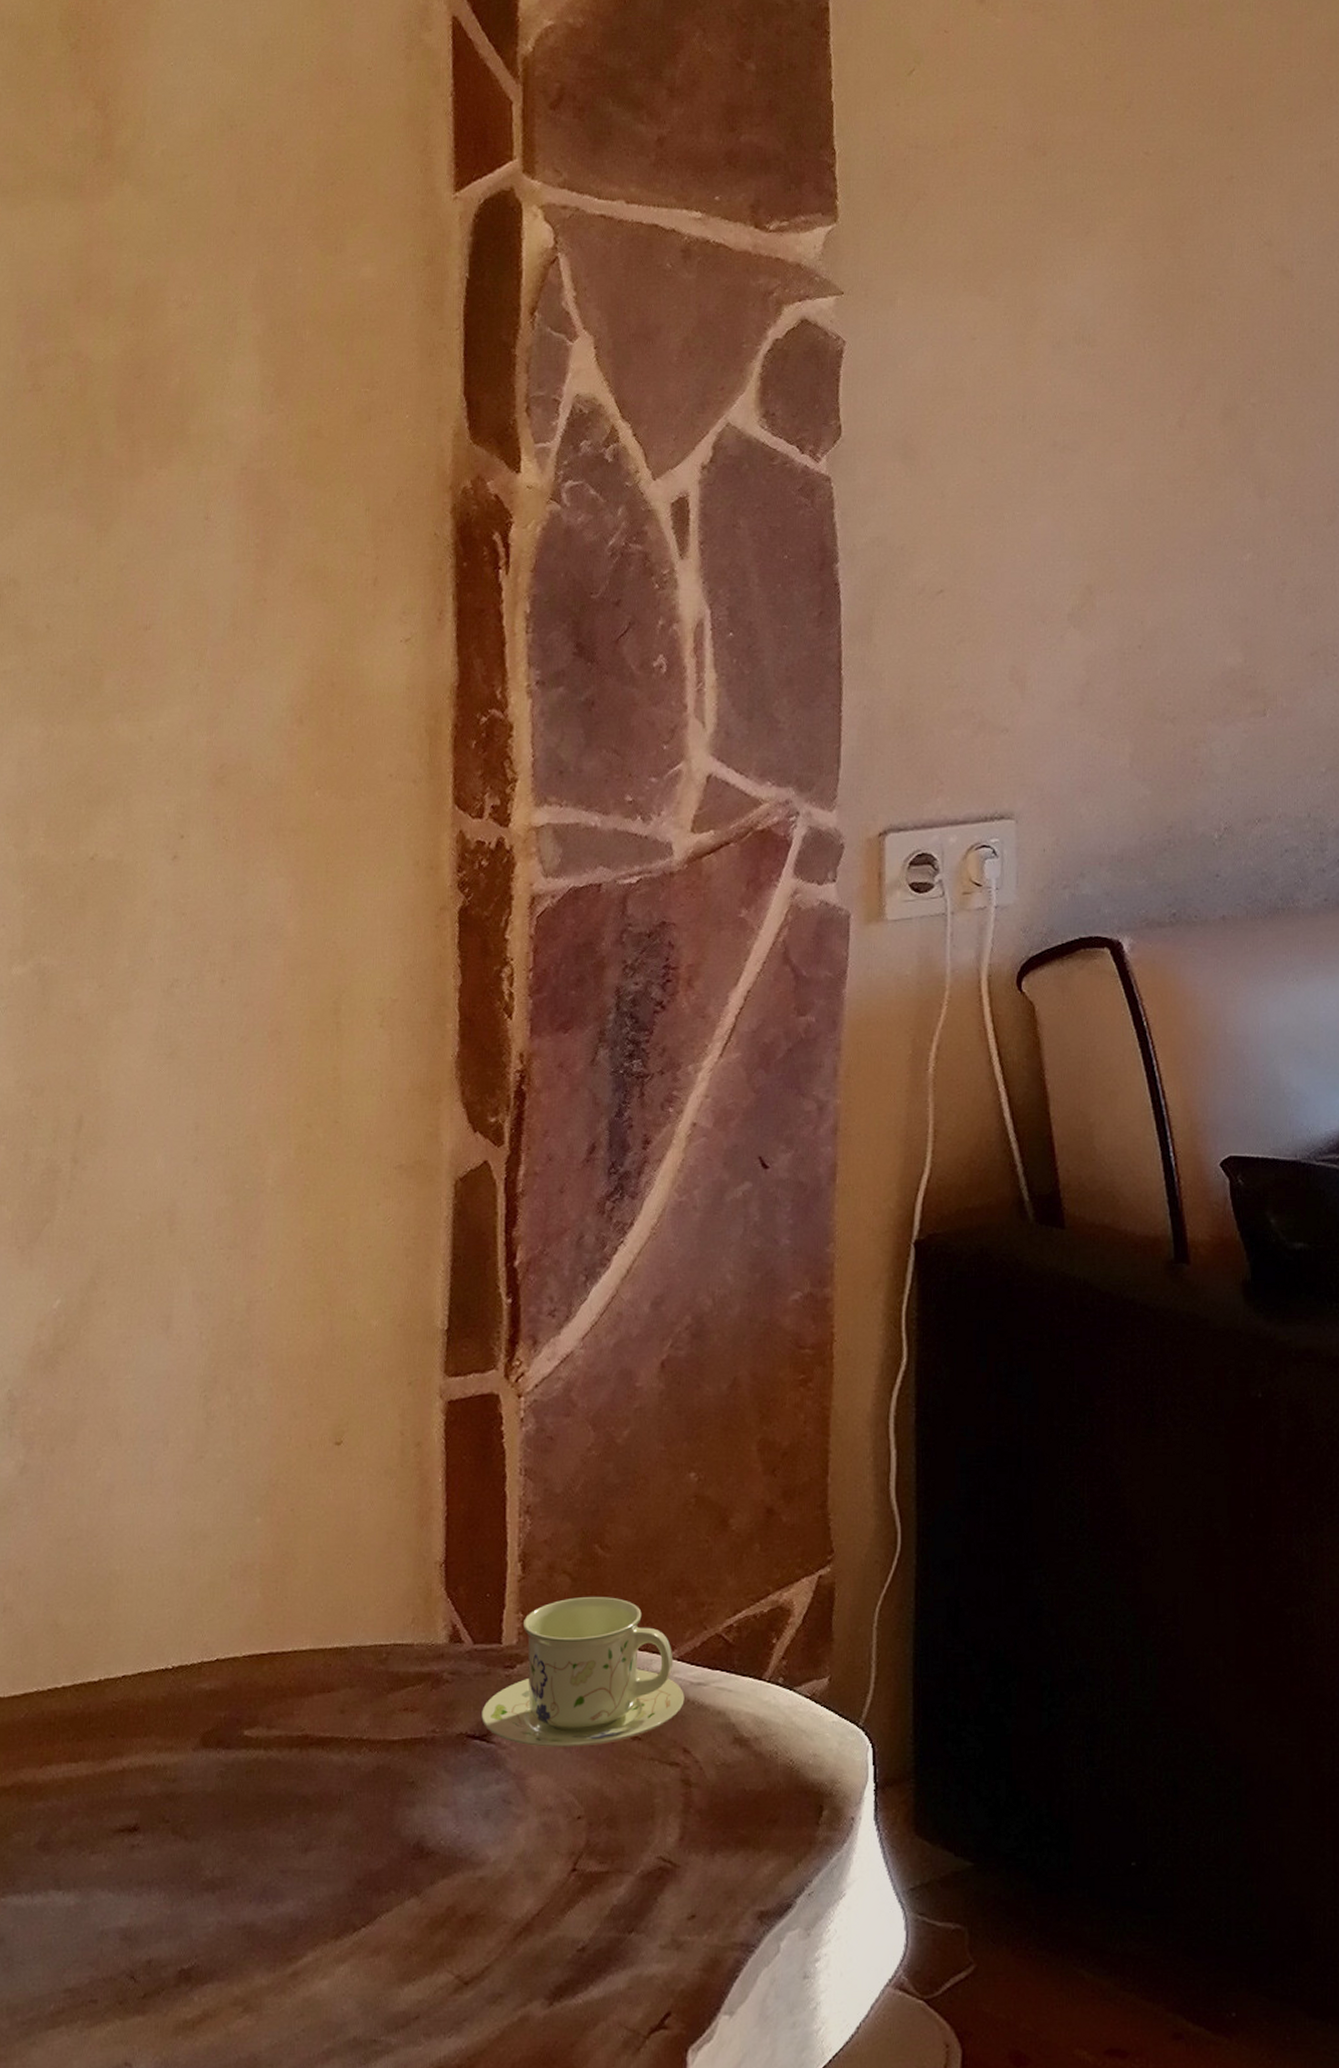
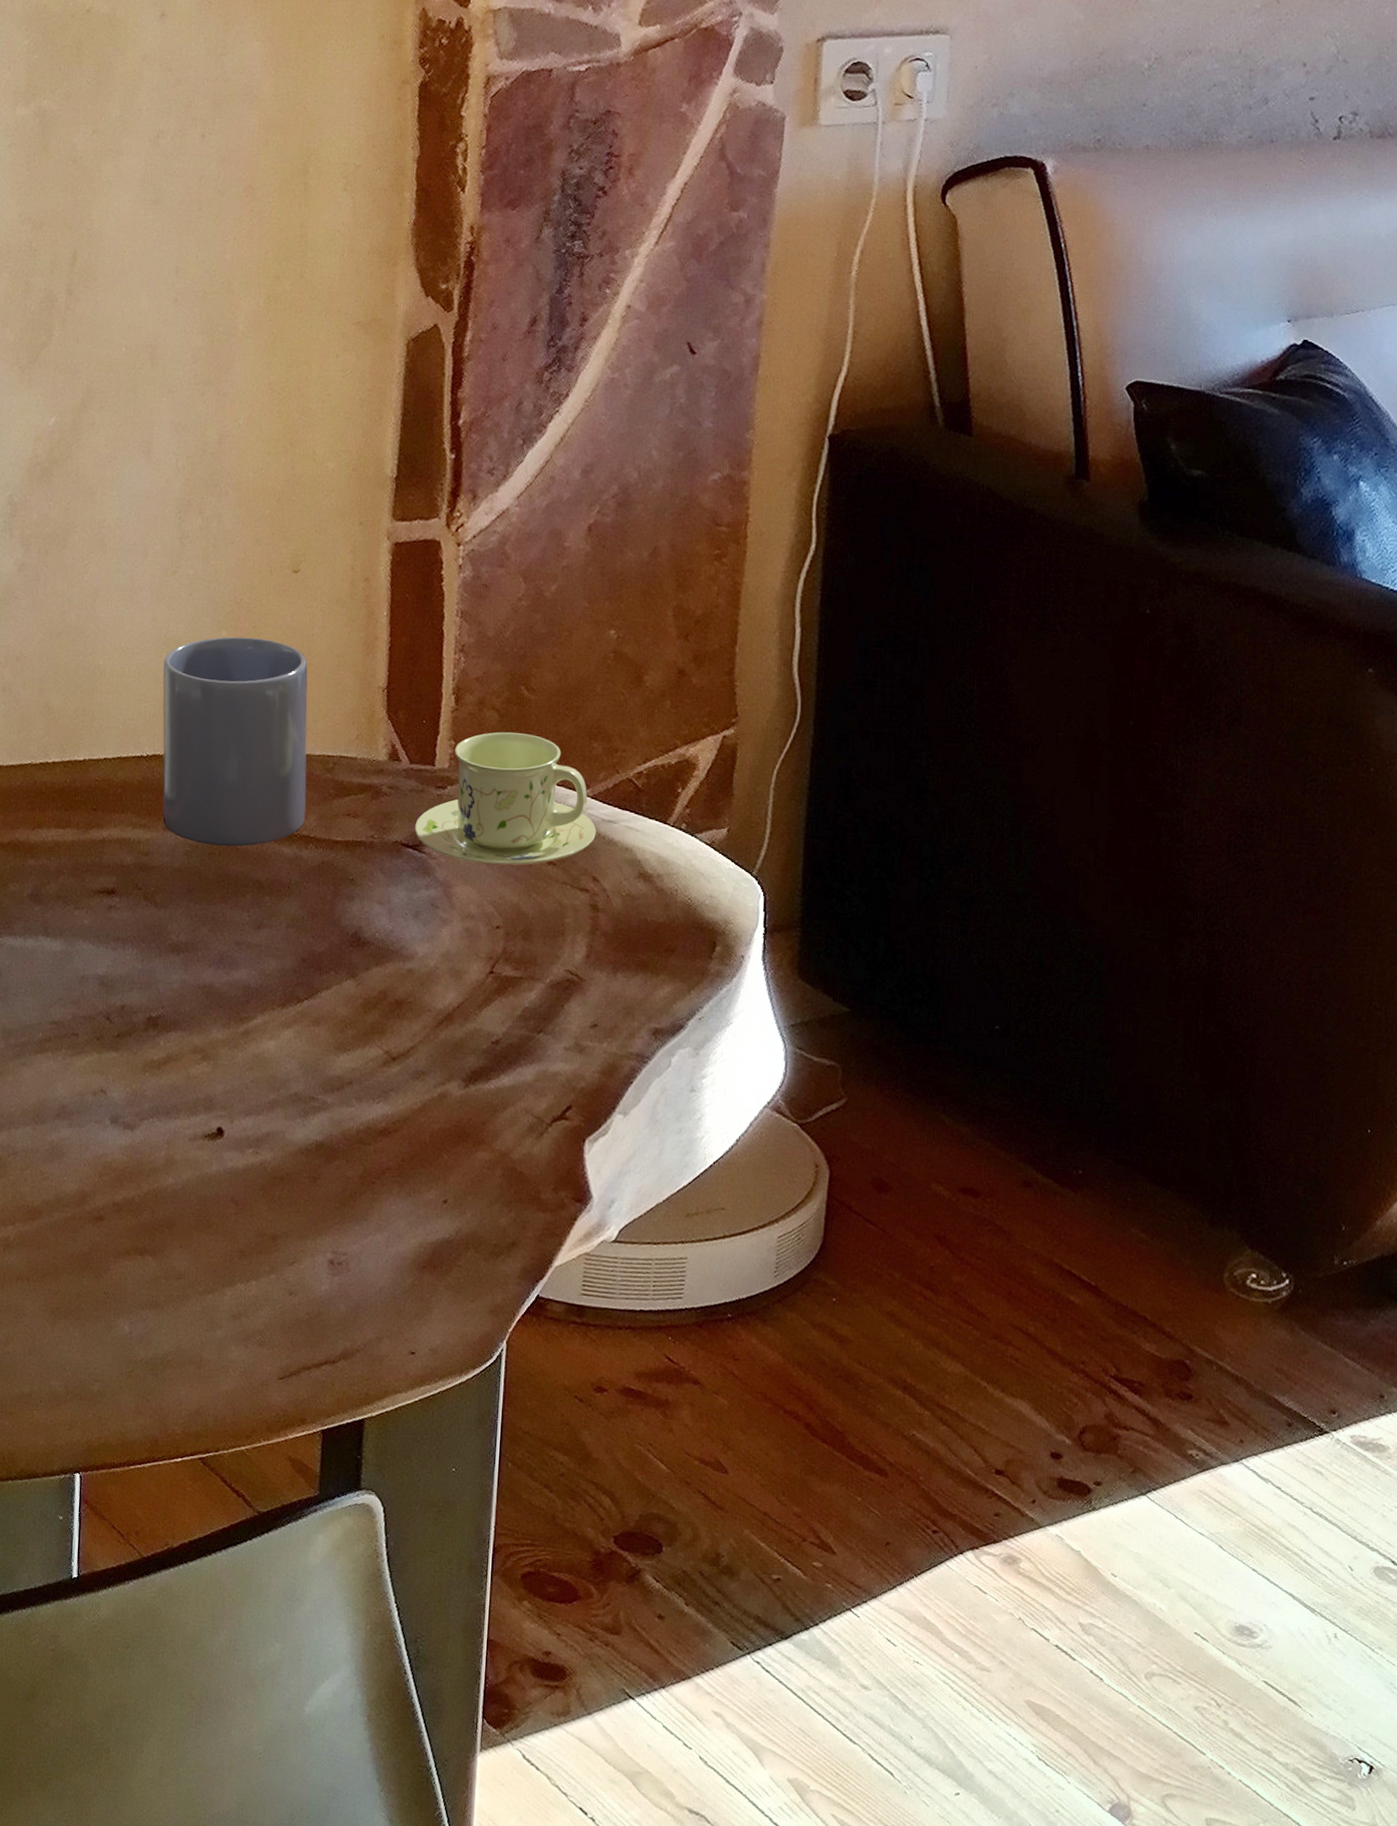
mug: none [188,1522,358,1762] -> present [162,636,308,847]

